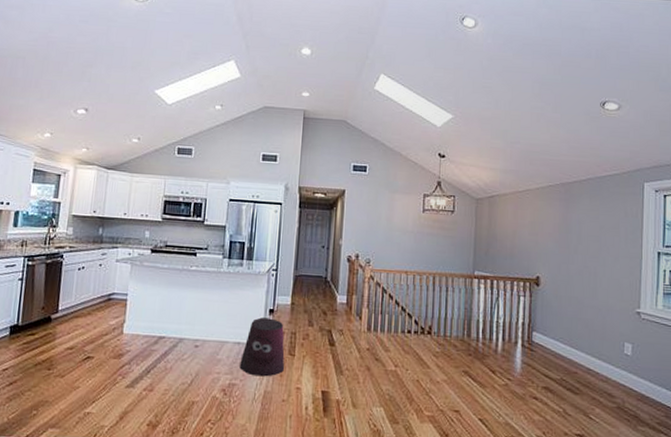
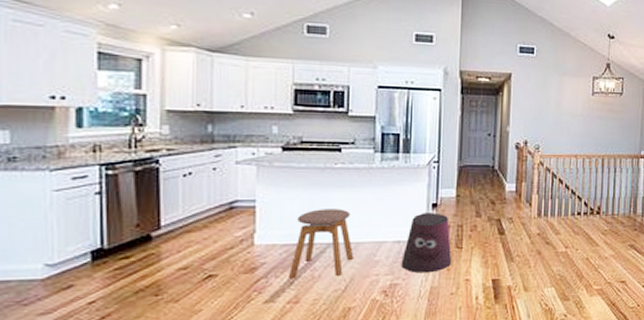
stool: none [146,306,200,370] -> present [288,209,354,280]

